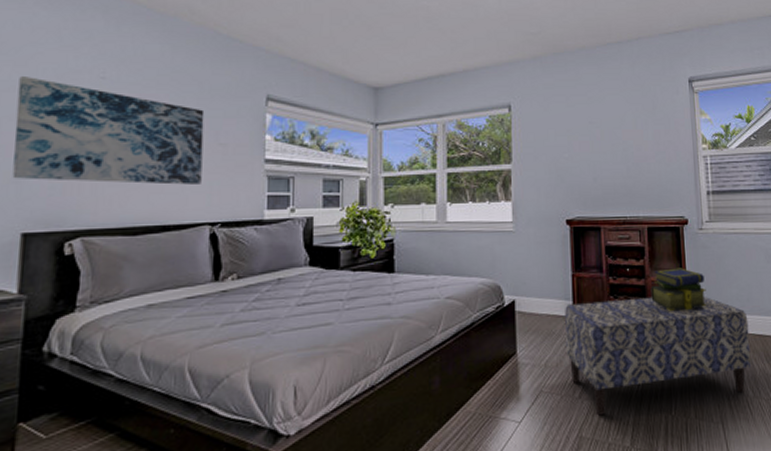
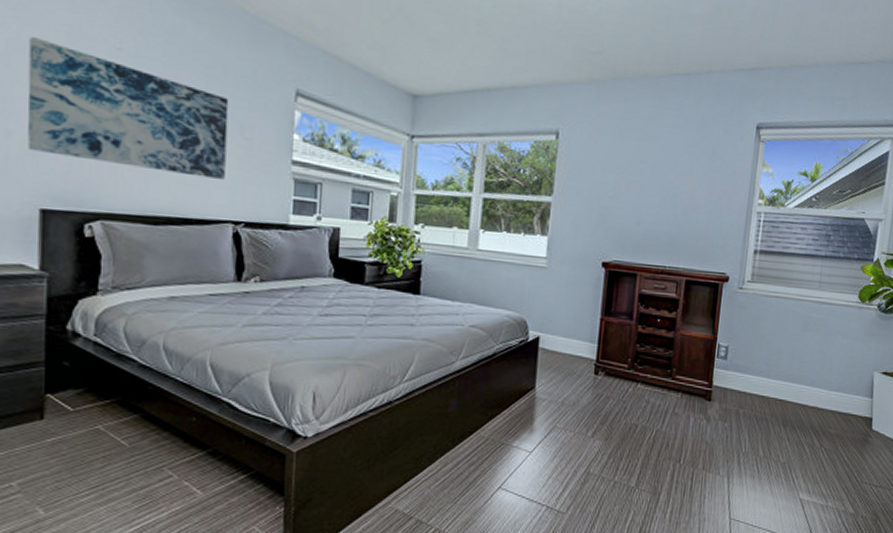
bench: present [565,297,752,416] -> none [585,347,773,456]
stack of books: present [650,268,707,311] -> none [678,324,736,367]

